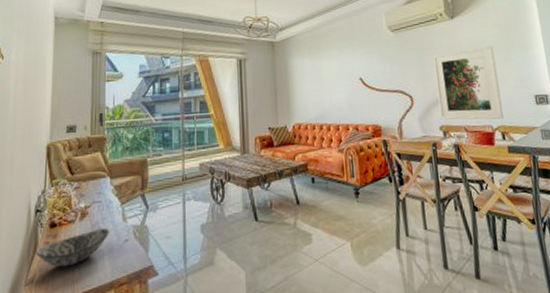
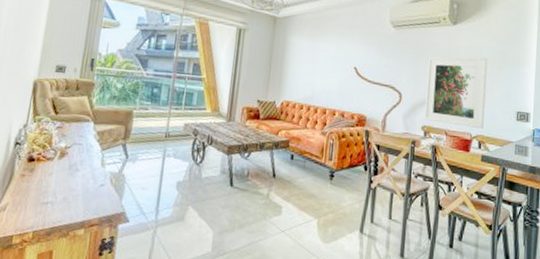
decorative bowl: present [35,228,110,267] -> none [10,169,88,201]

